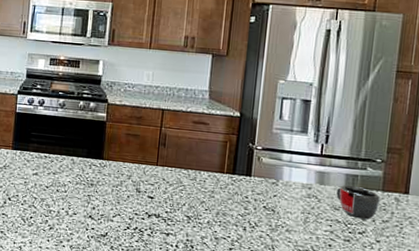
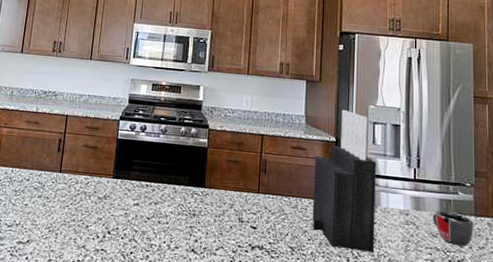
knife block: none [210,84,282,224] -> present [312,109,376,253]

